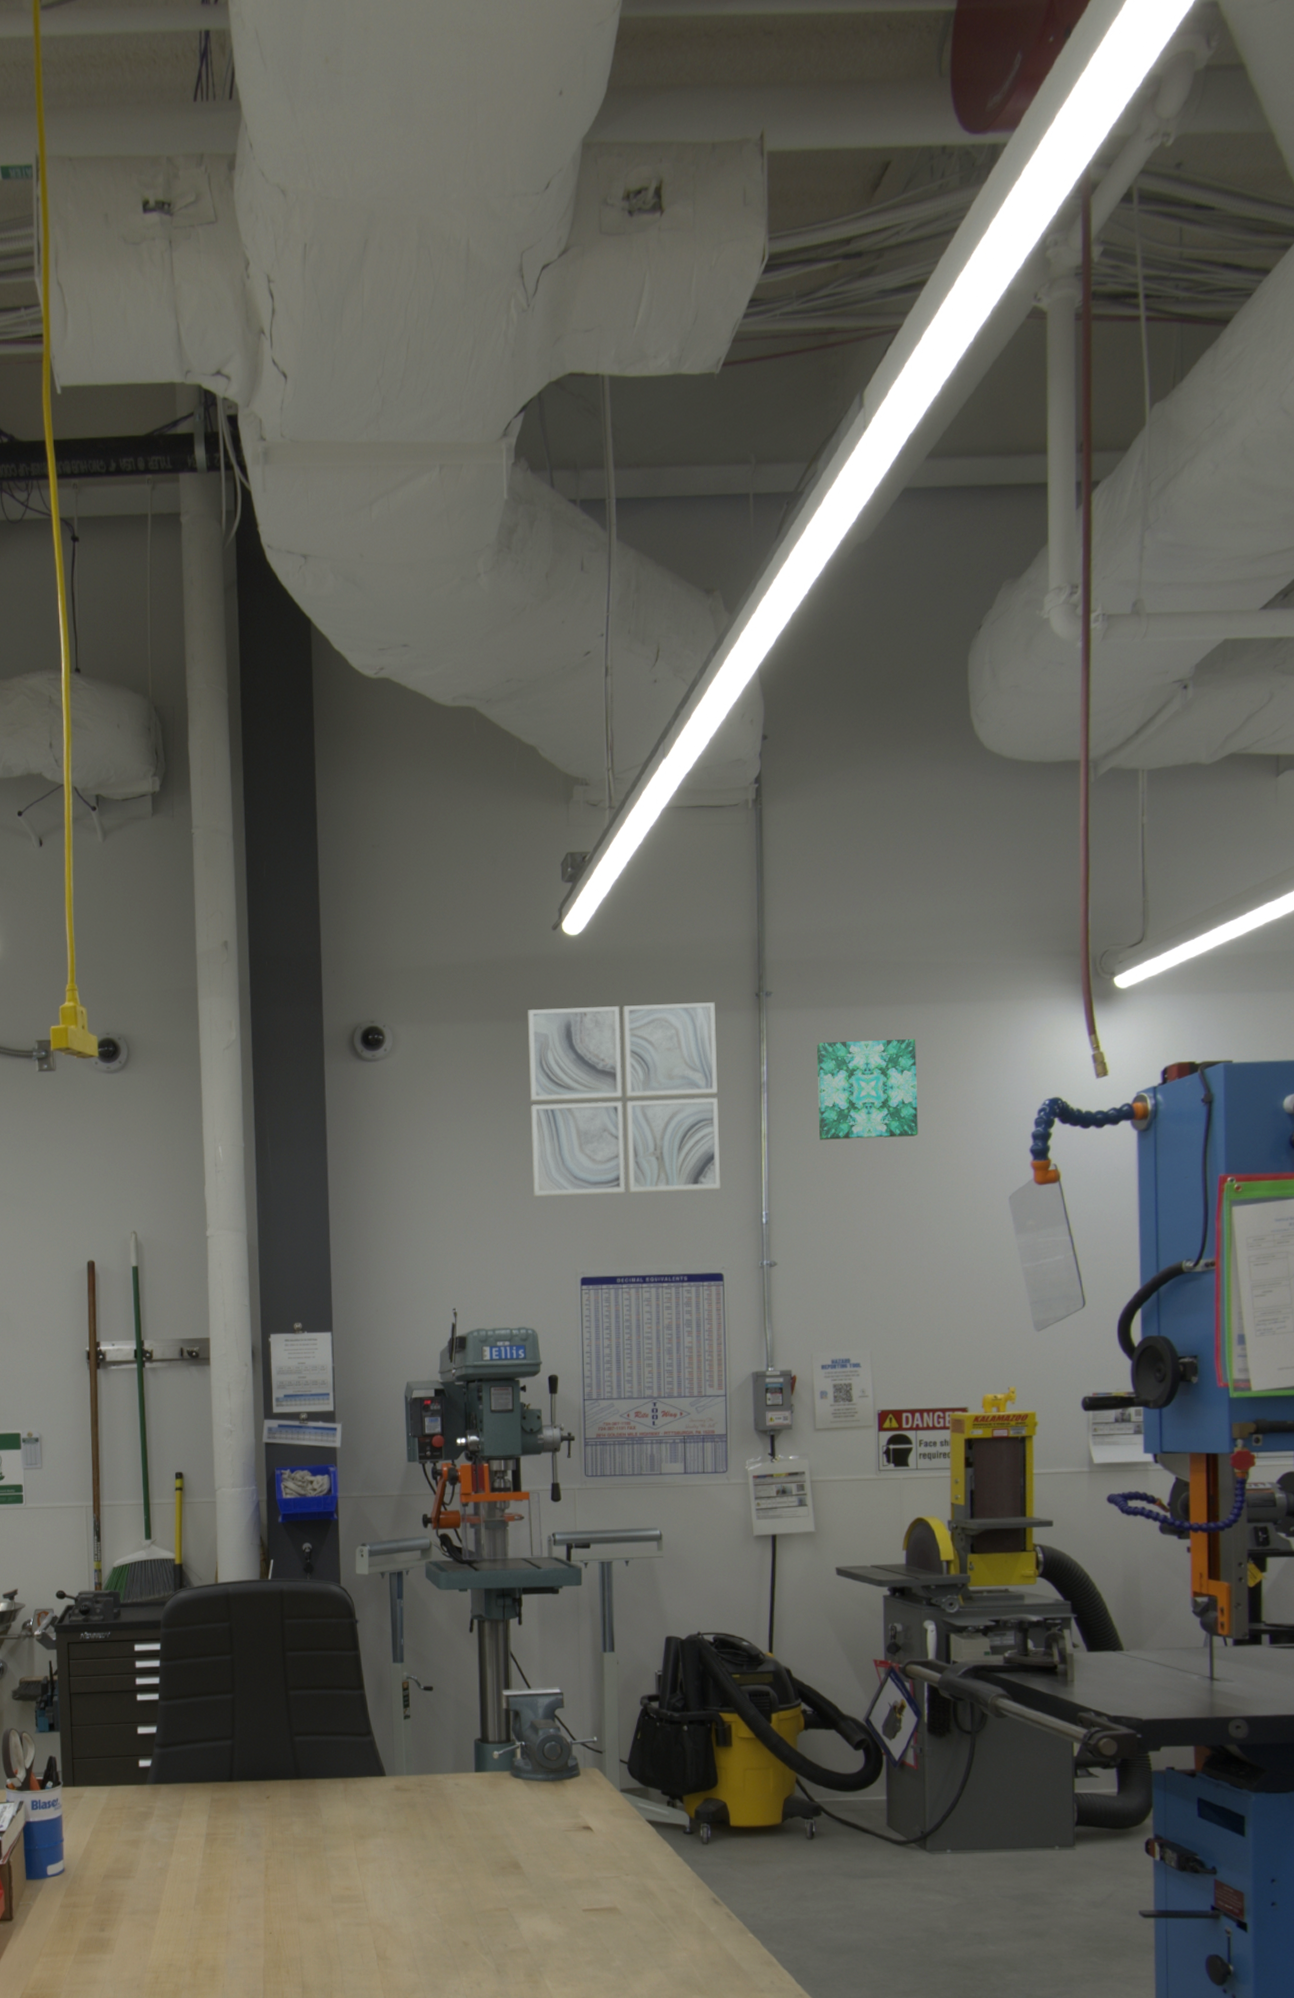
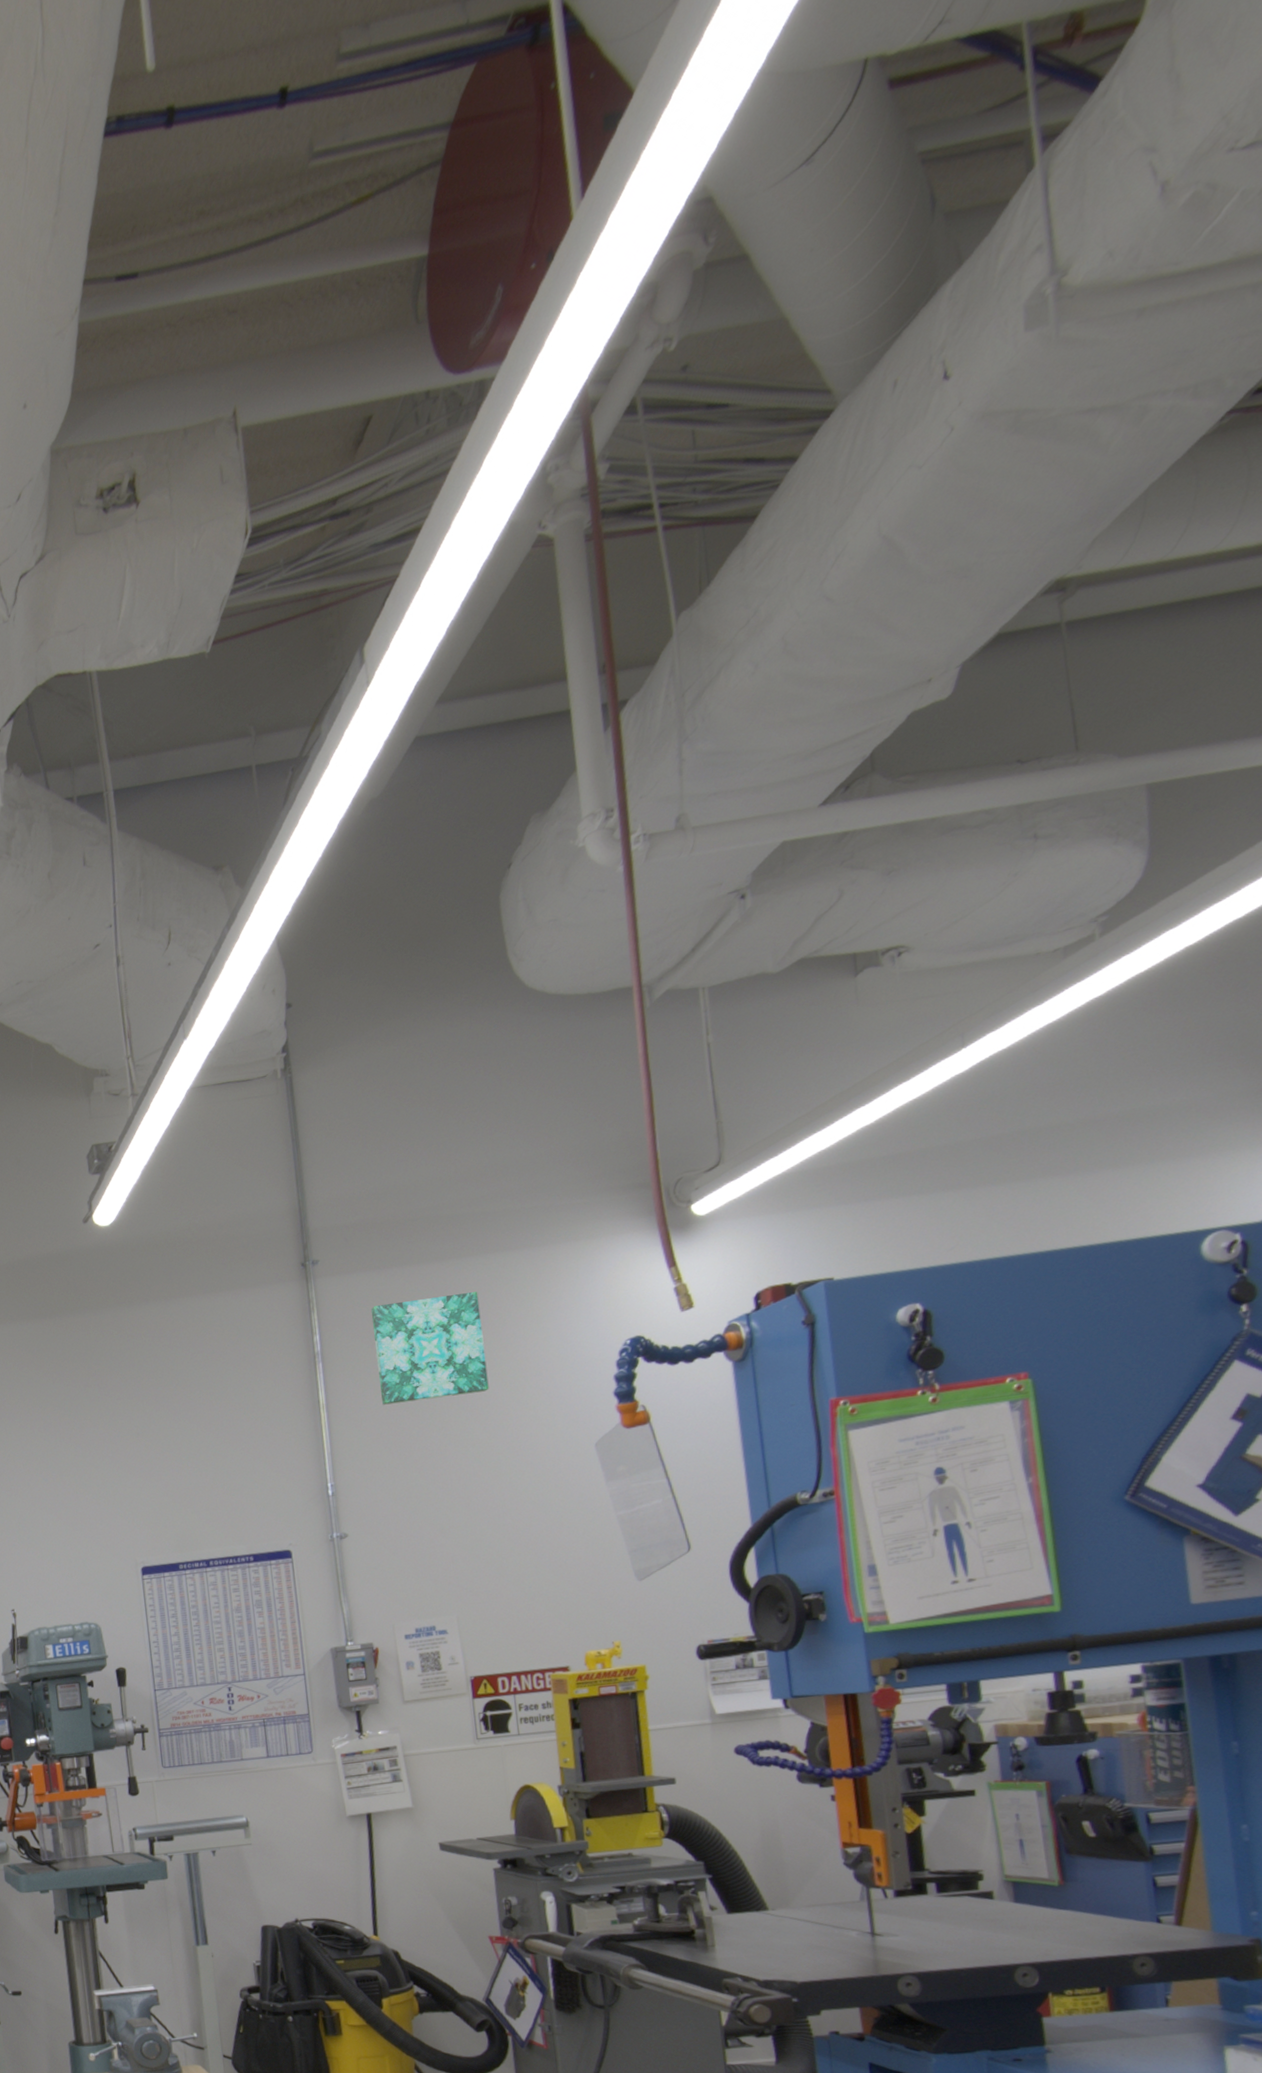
wall art: present [527,1002,721,1197] -> none [63,1277,282,1491]

